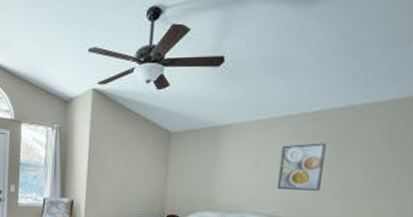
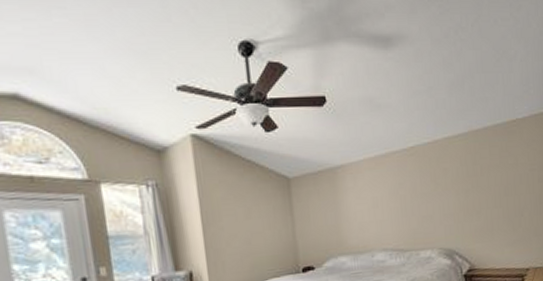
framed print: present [276,143,326,191] -> none [392,175,428,223]

